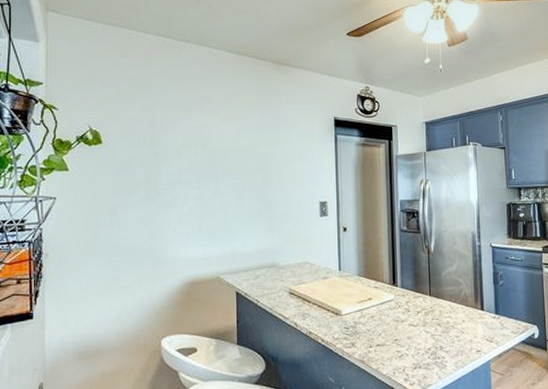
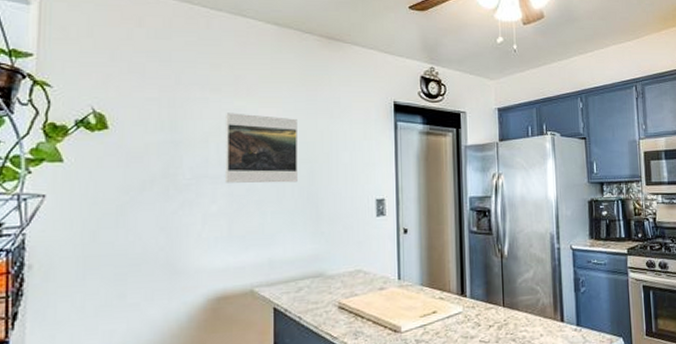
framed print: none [195,129,254,188] -> present [226,113,298,183]

